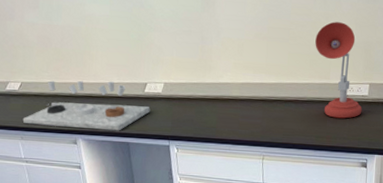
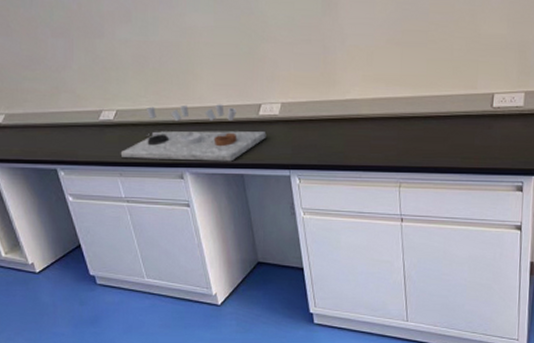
desk lamp: present [315,22,362,119] -> none [459,19,517,135]

